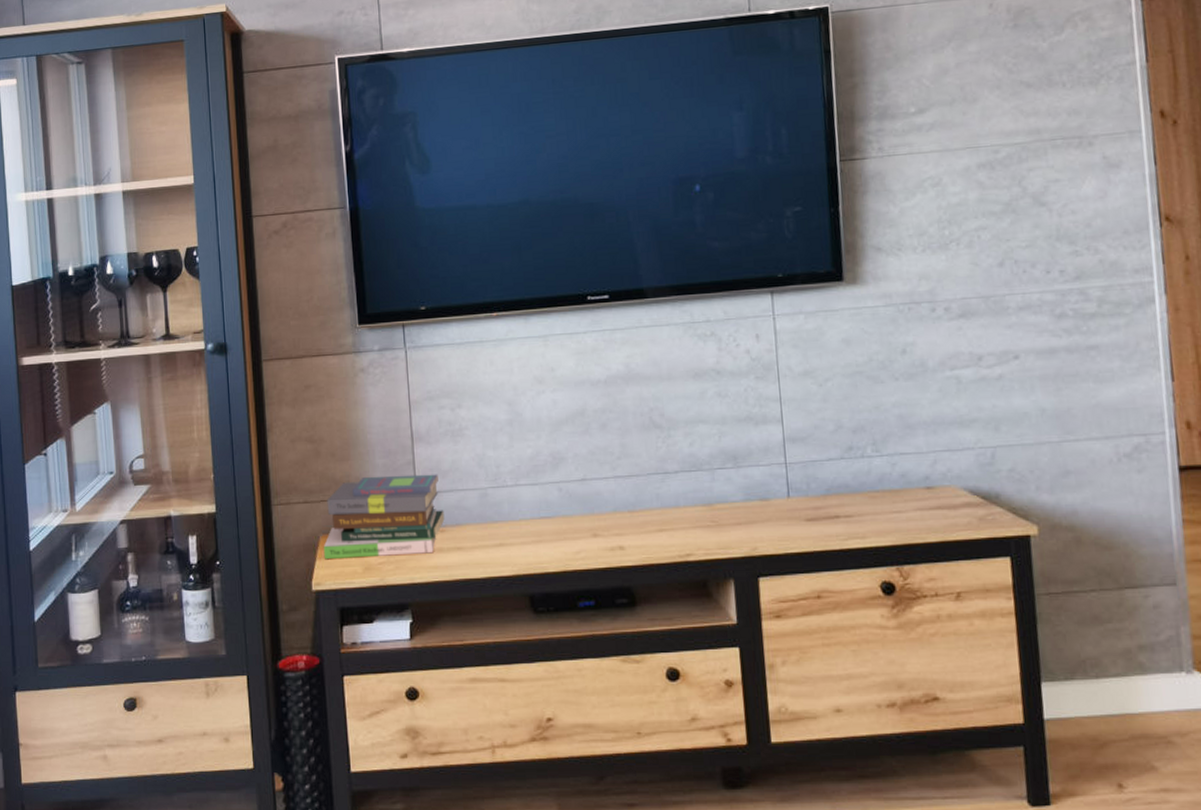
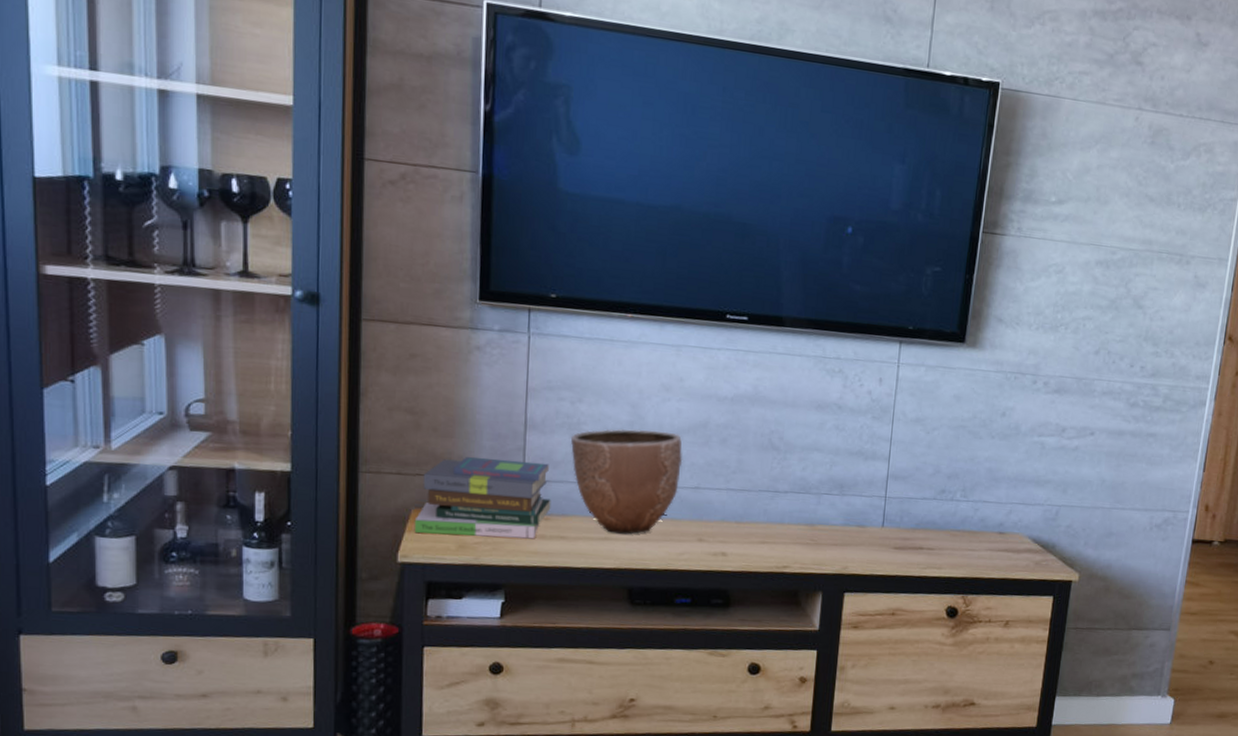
decorative bowl: none [454,425,566,538] -> present [570,428,683,534]

